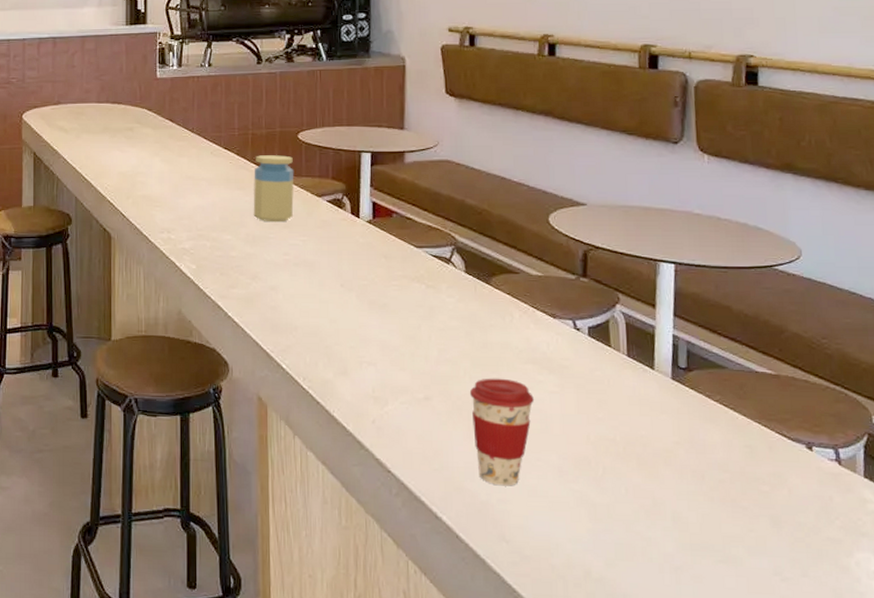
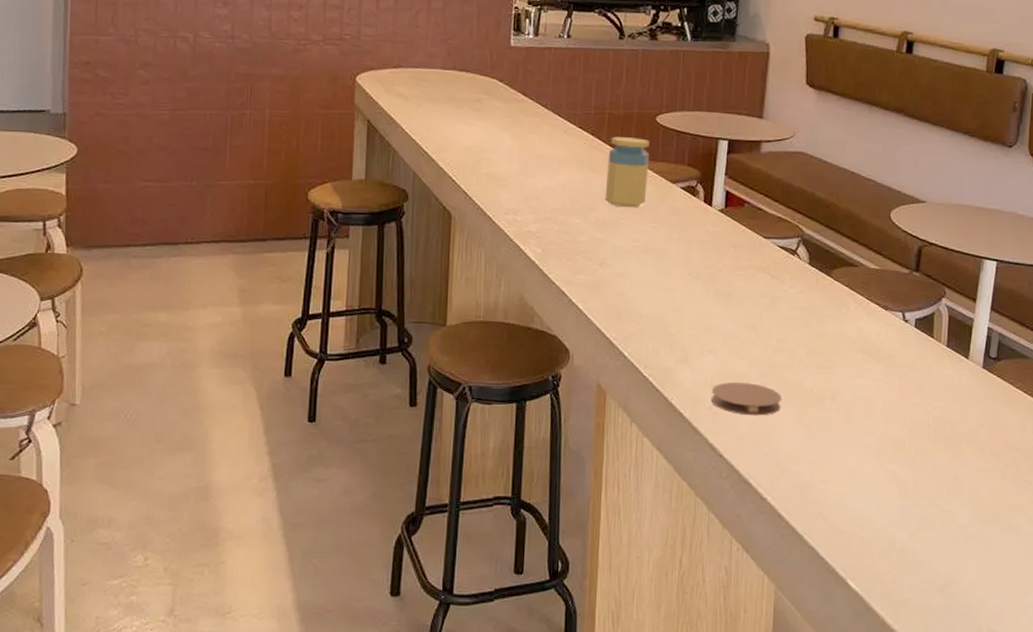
coaster: none [374,394,449,430] -> present [711,382,782,416]
coffee cup: present [469,378,534,486] -> none [802,366,861,468]

